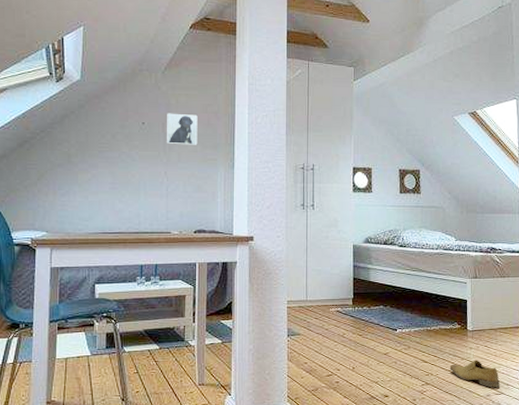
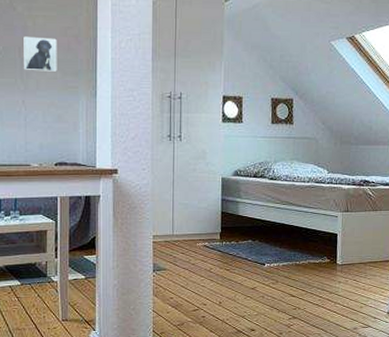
shoe: present [449,360,500,389] -> none [317,293,367,322]

